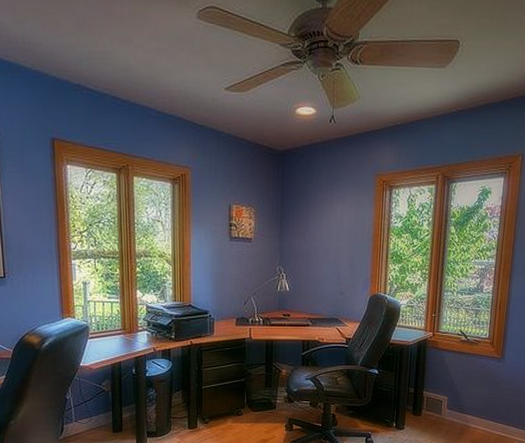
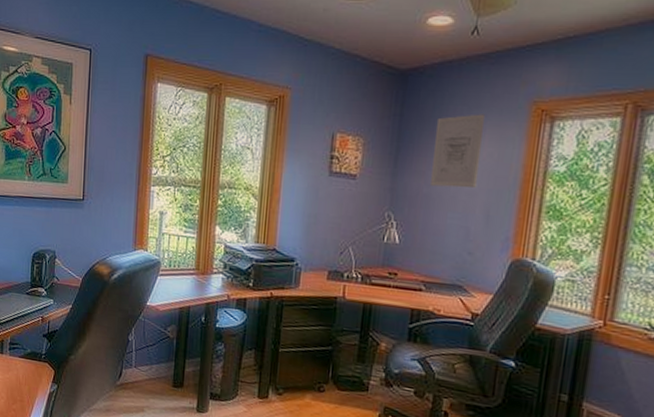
wall art: none [309,185,344,244] -> present [431,114,485,189]

